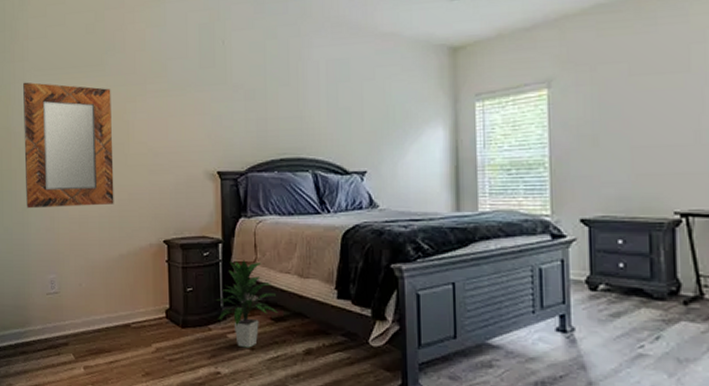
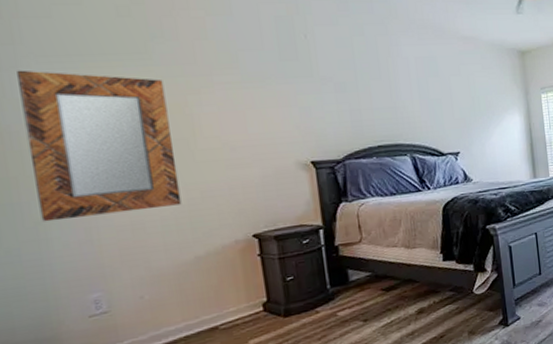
indoor plant: present [216,260,279,348] -> none [322,241,389,322]

